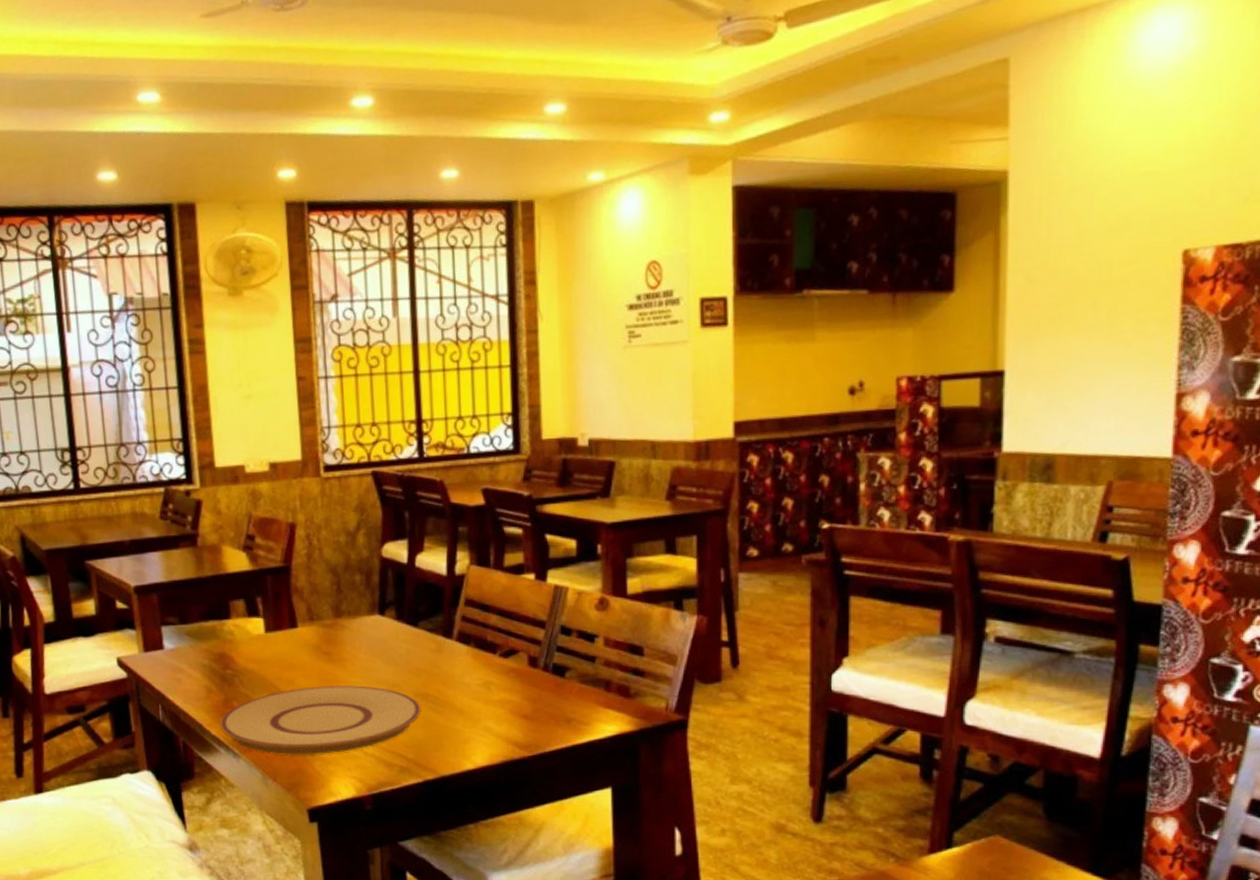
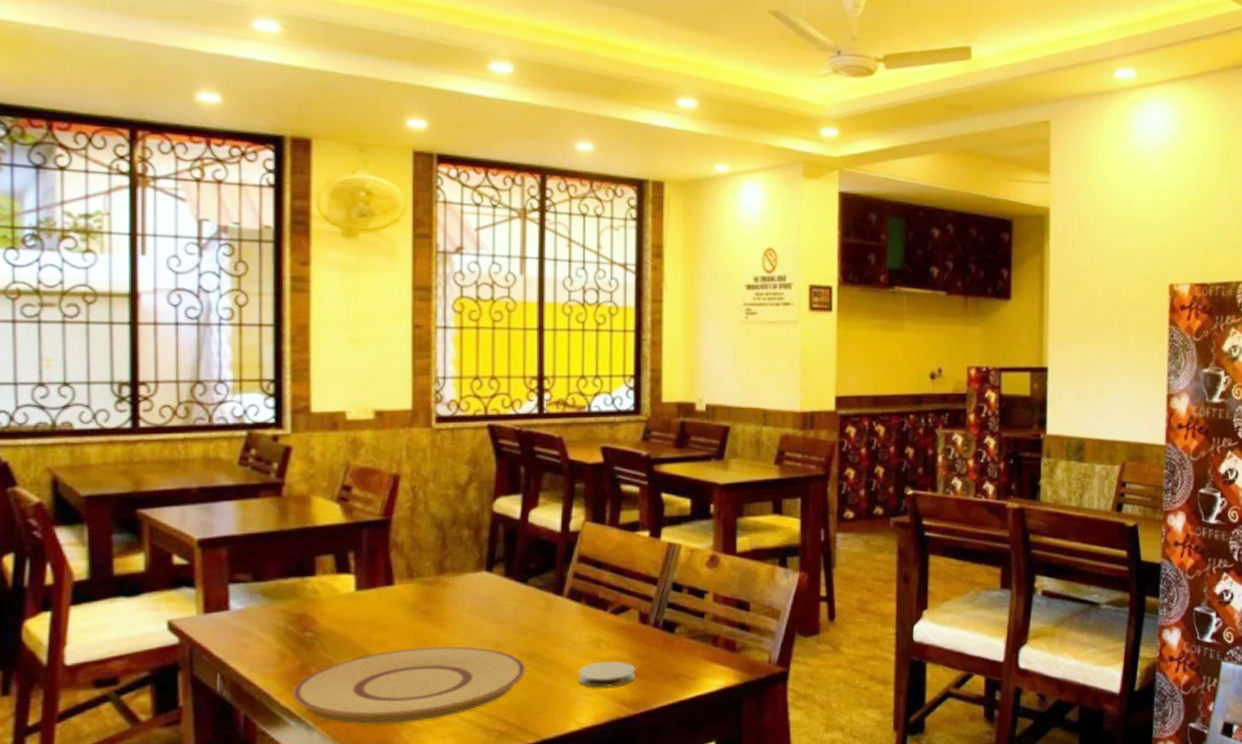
coaster: none [471,703,528,729] -> present [578,661,636,688]

